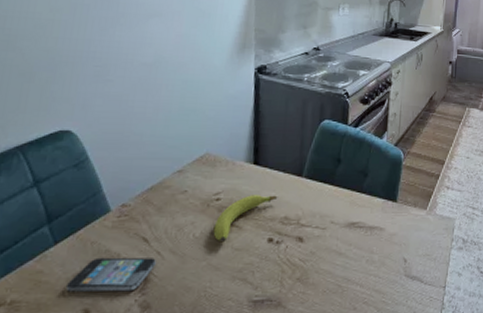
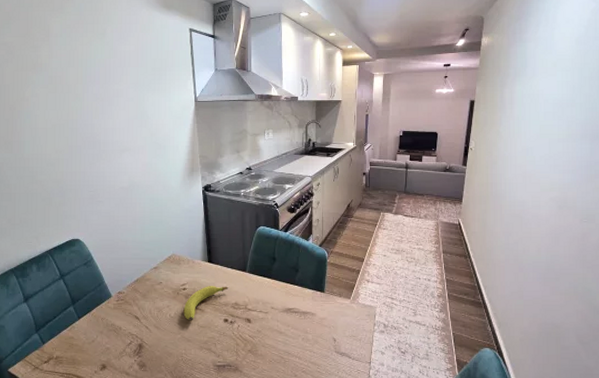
smartphone: present [66,257,156,292] -> none [90,329,146,354]

